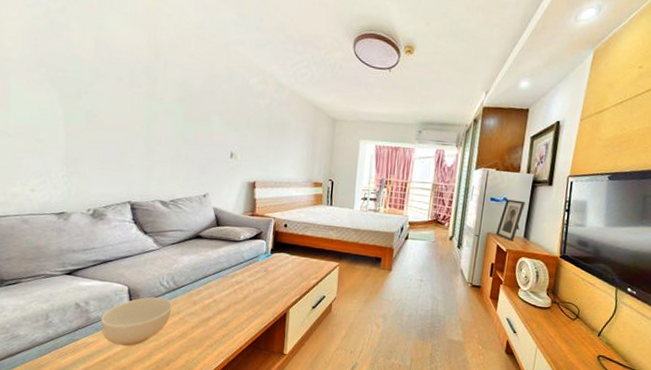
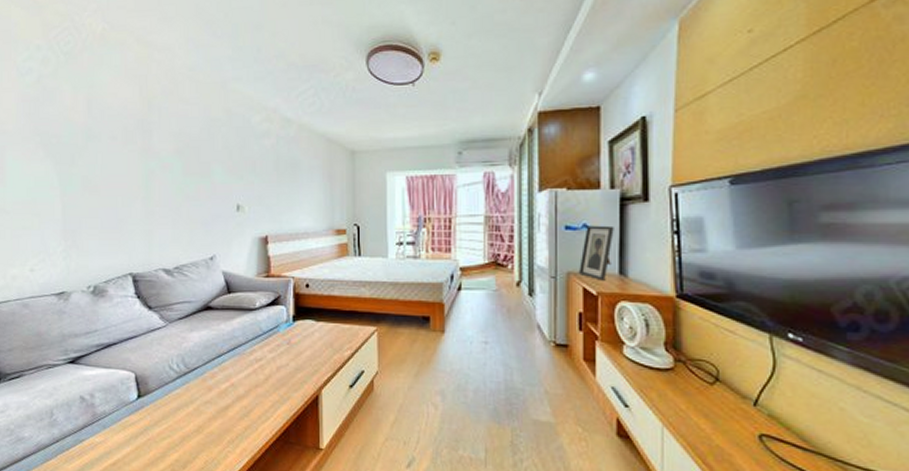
bowl: present [101,297,173,347] -> none [108,383,186,446]

